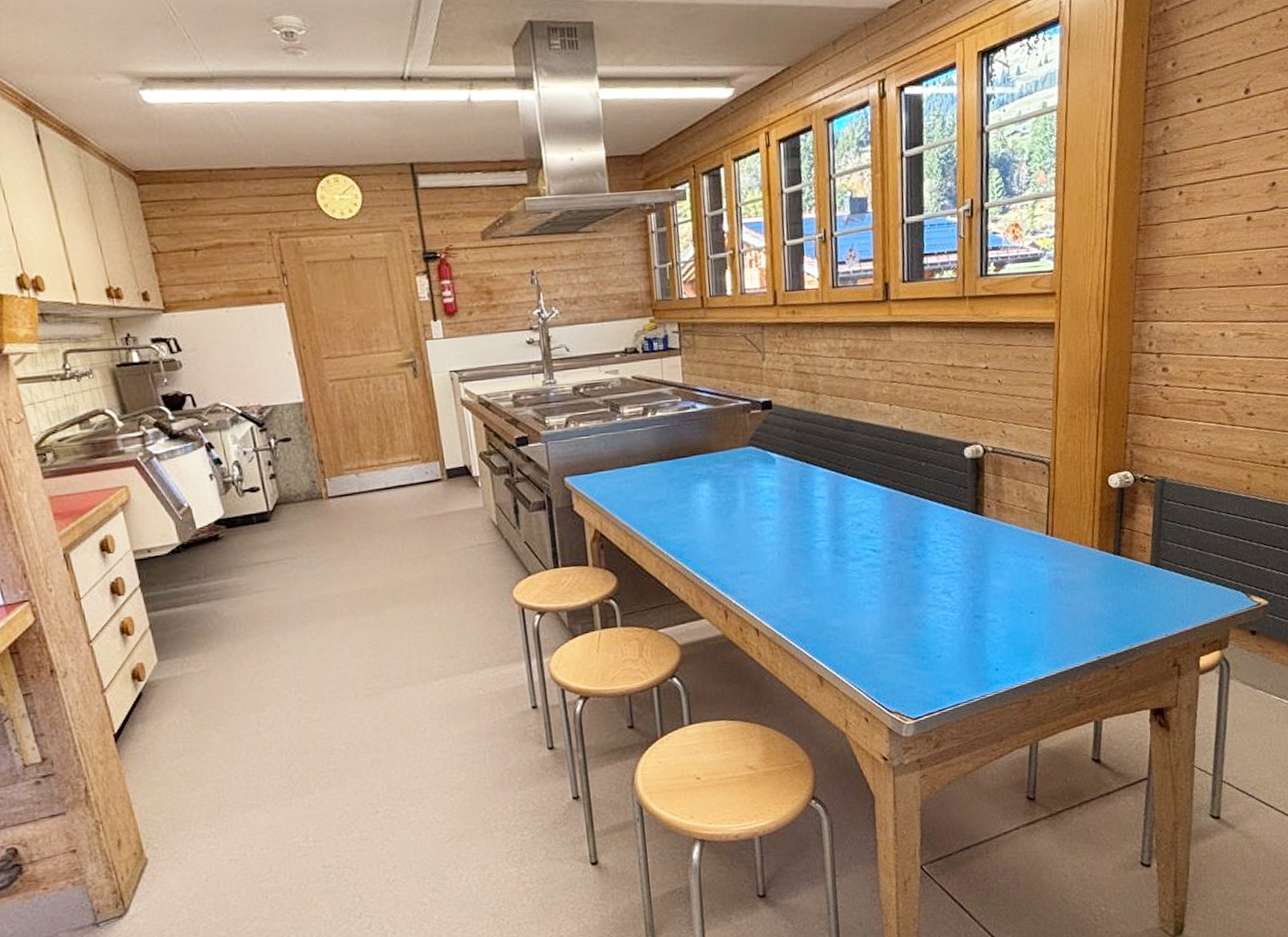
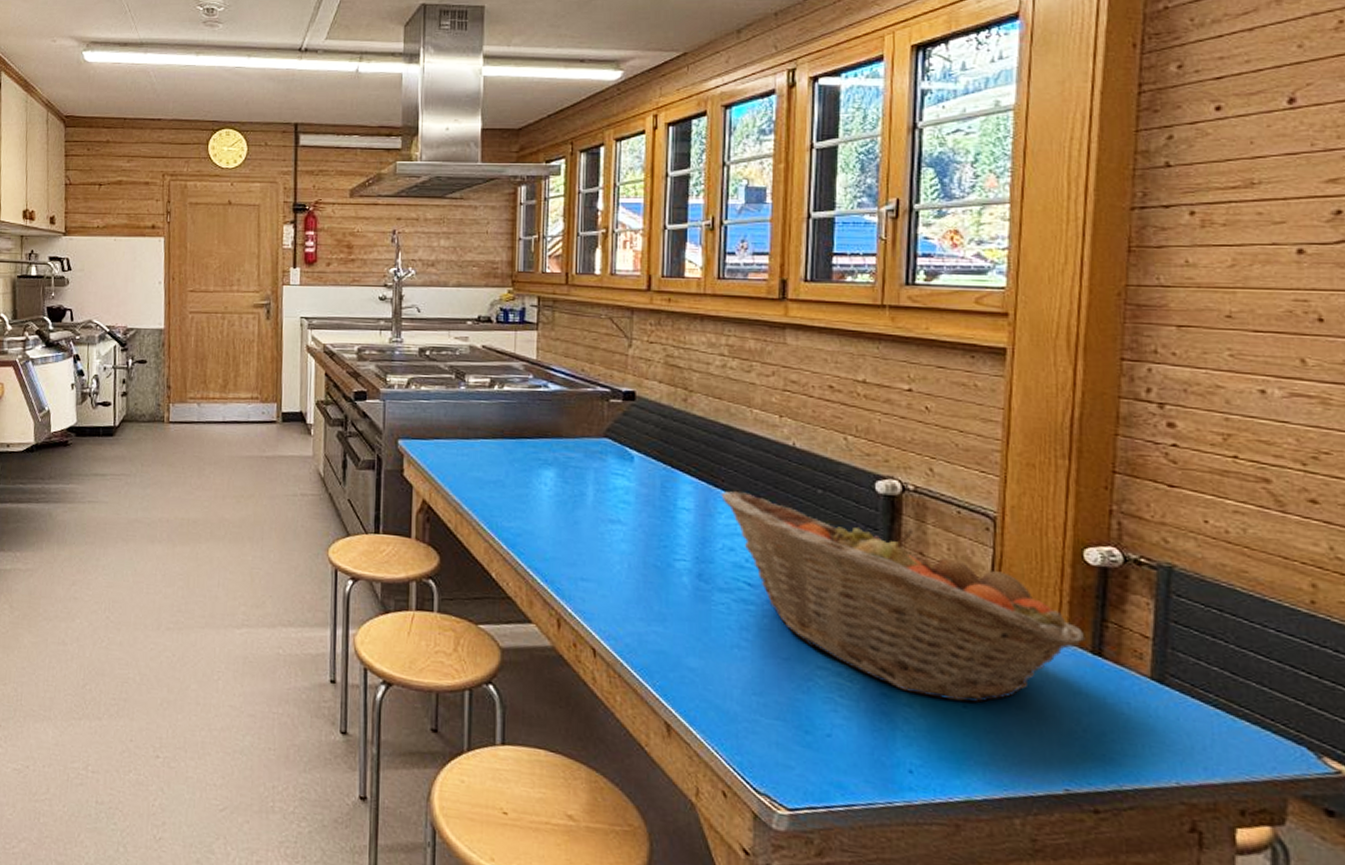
fruit basket: none [848,475,1111,611] -> present [721,491,1087,703]

